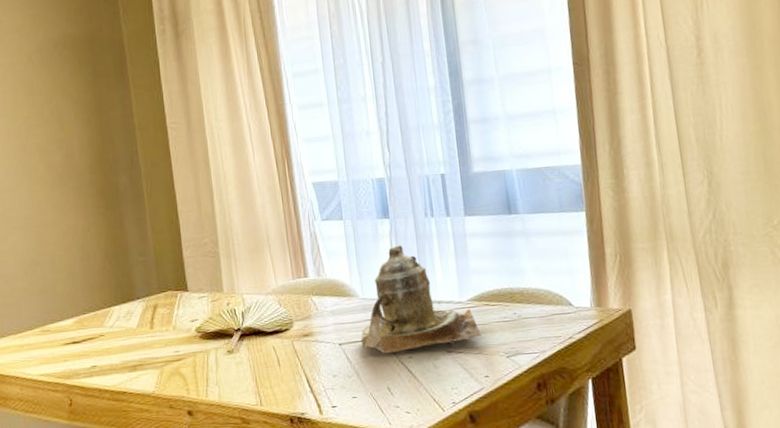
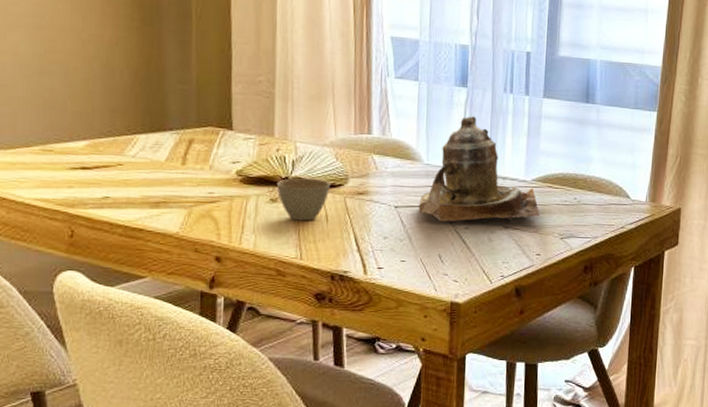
cup: none [231,326,278,369] -> present [276,178,331,221]

